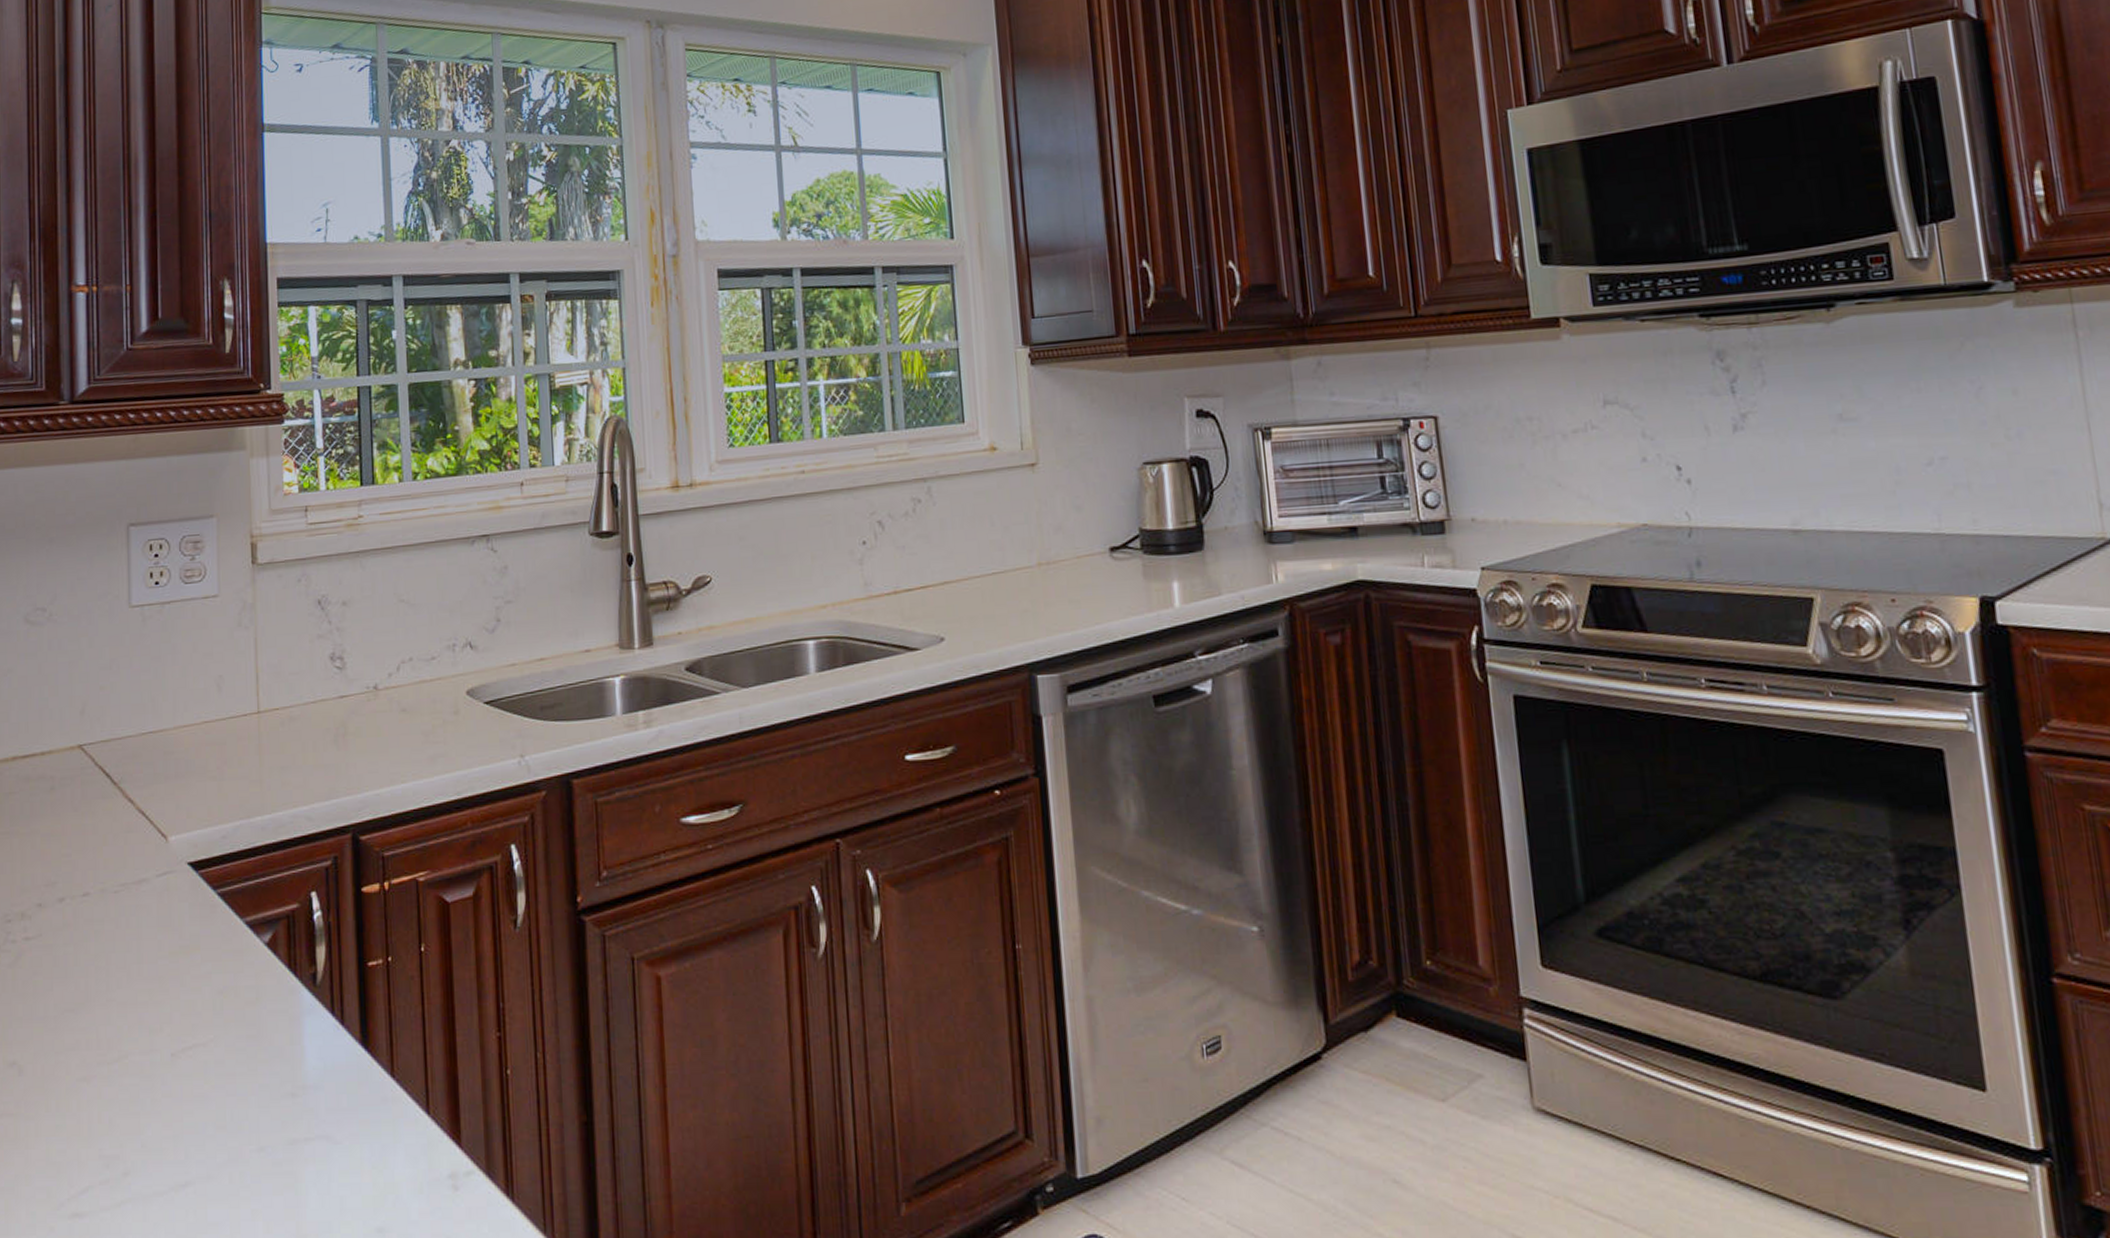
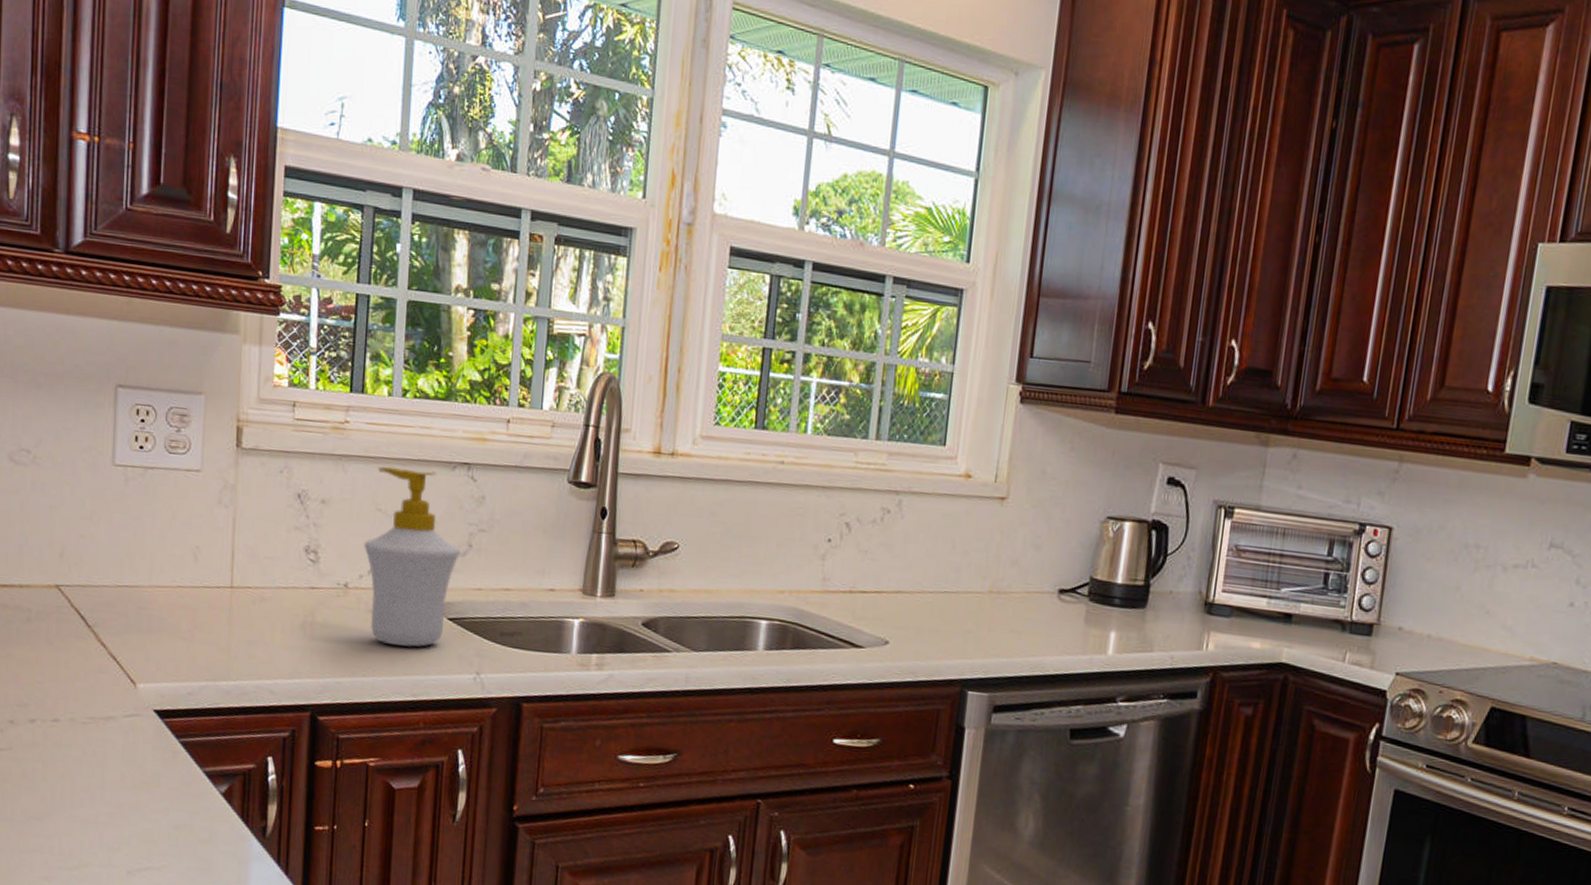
soap bottle: none [388,550,490,743] -> present [363,466,461,647]

